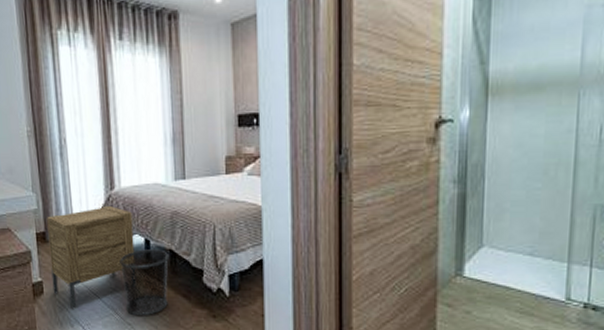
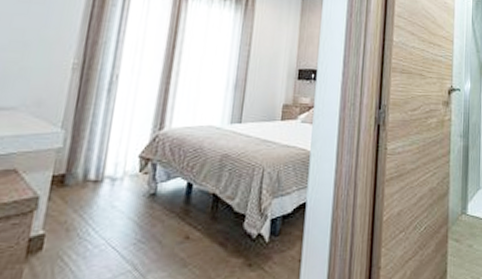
nightstand: present [47,205,137,309] -> none [56,146,179,267]
waste bin: present [119,249,169,316] -> none [149,194,211,271]

